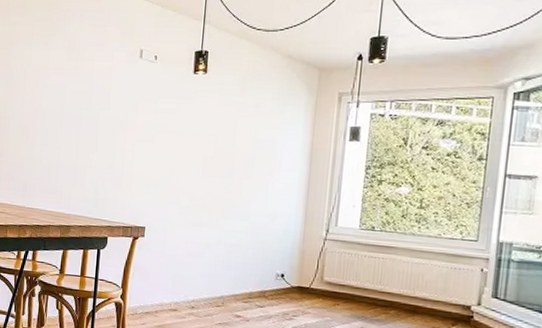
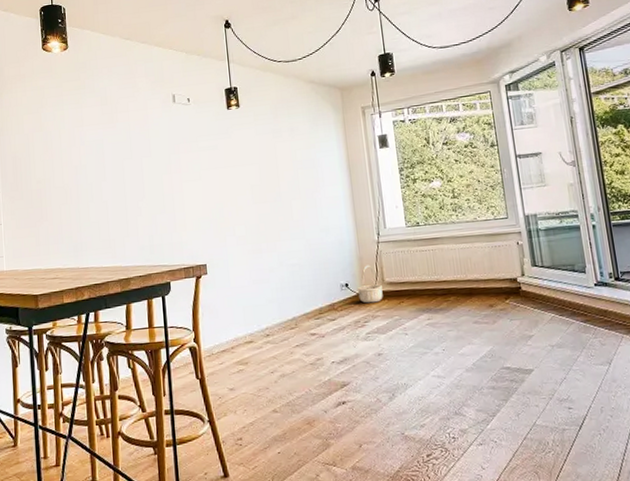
basket: none [292,260,321,300] -> present [357,265,383,304]

